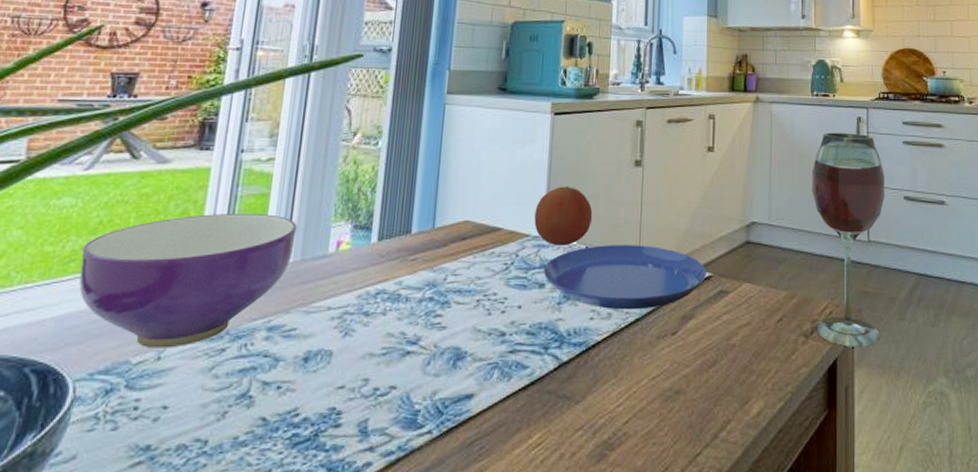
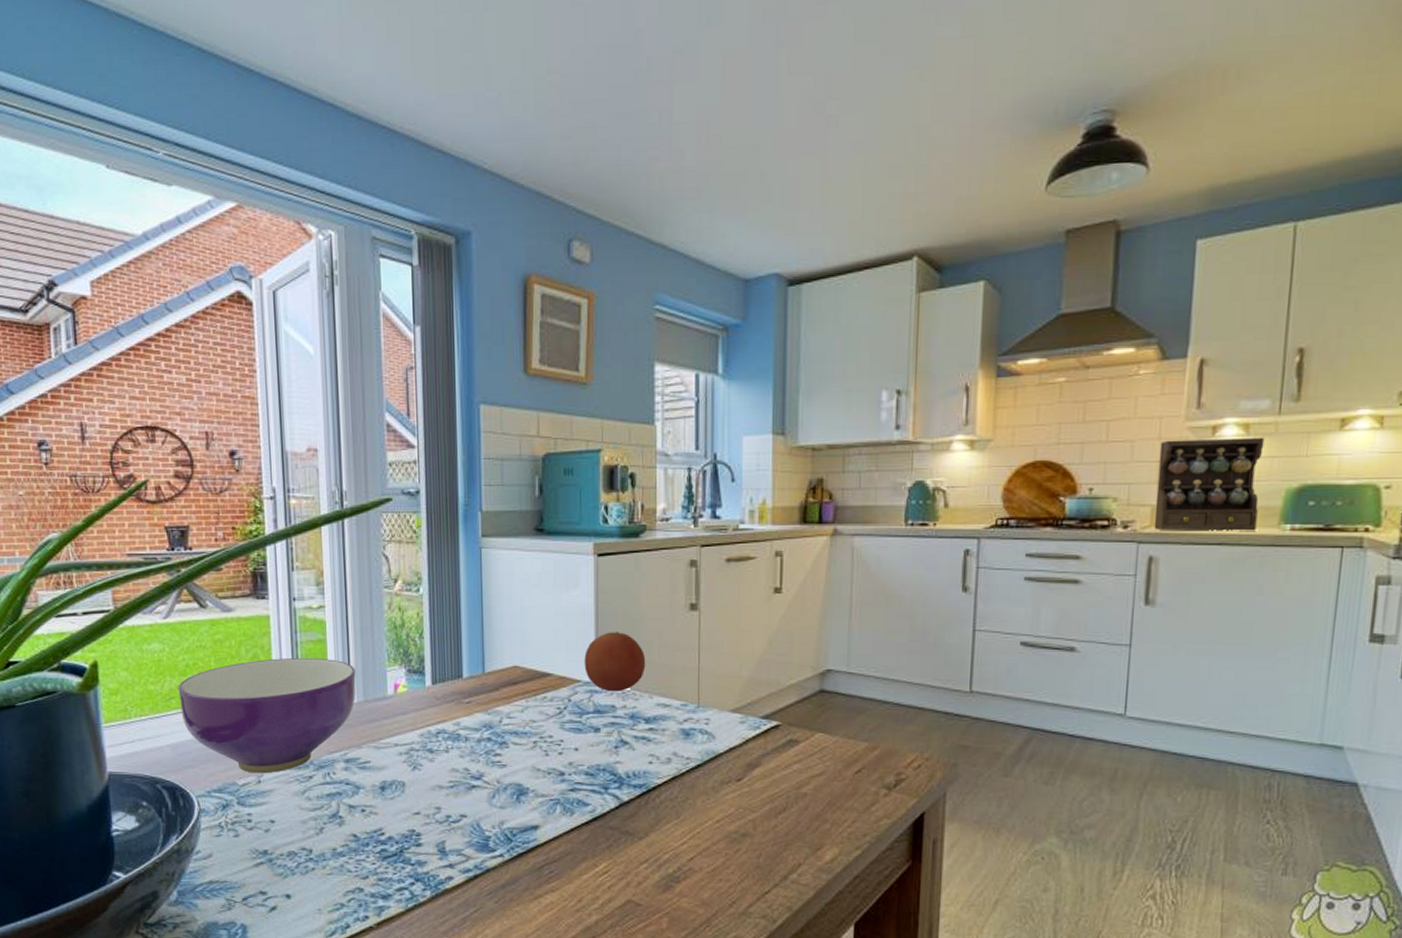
plate: present [543,245,706,310] -> none [598,691,774,756]
wineglass: present [812,132,886,347] -> none [901,568,997,802]

